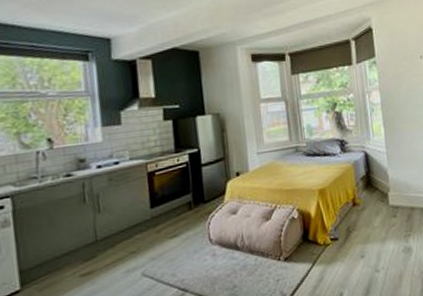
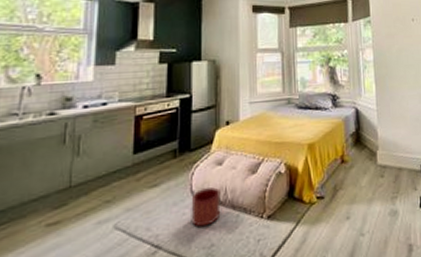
planter: none [210,234,240,271] -> present [191,187,221,227]

